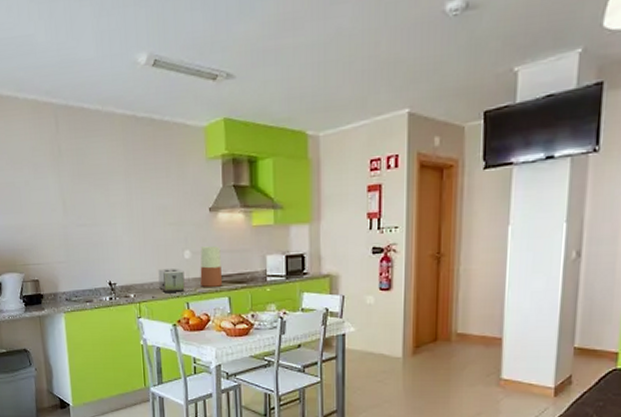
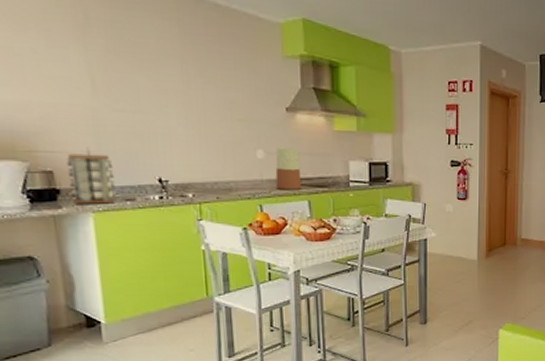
spice rack: none [47,259,80,306] -> present [67,147,117,204]
toaster: present [158,269,185,294] -> none [224,168,258,195]

